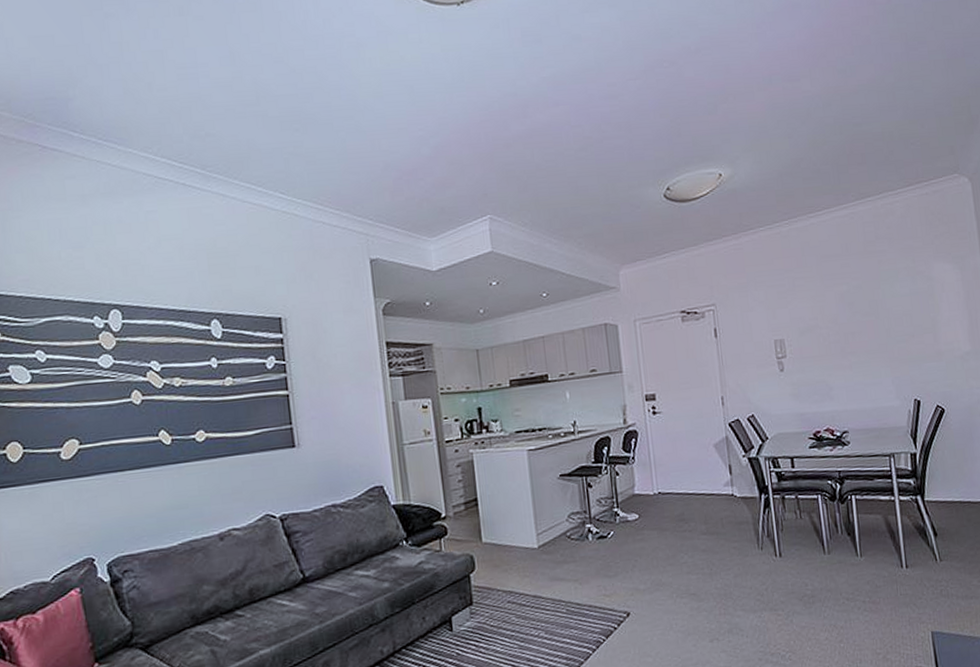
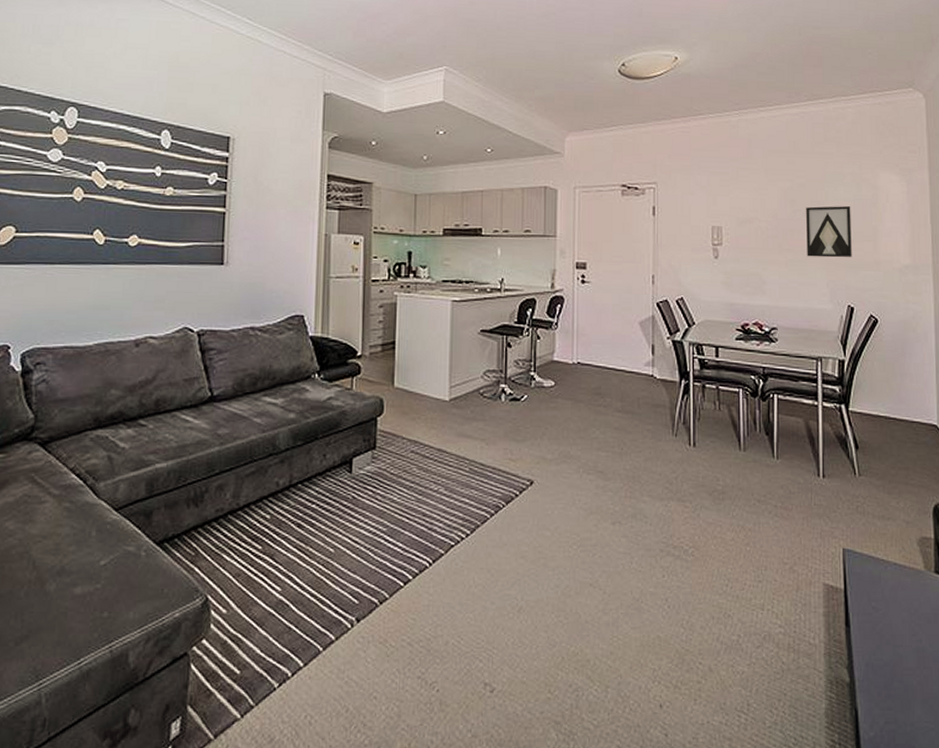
wall art: none [864,301,914,357] -> present [806,206,852,258]

